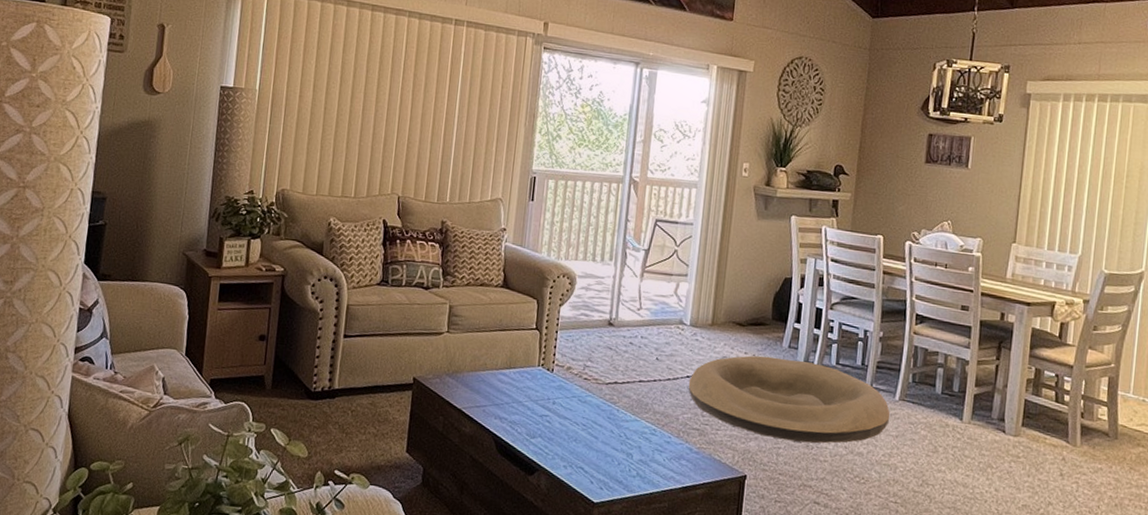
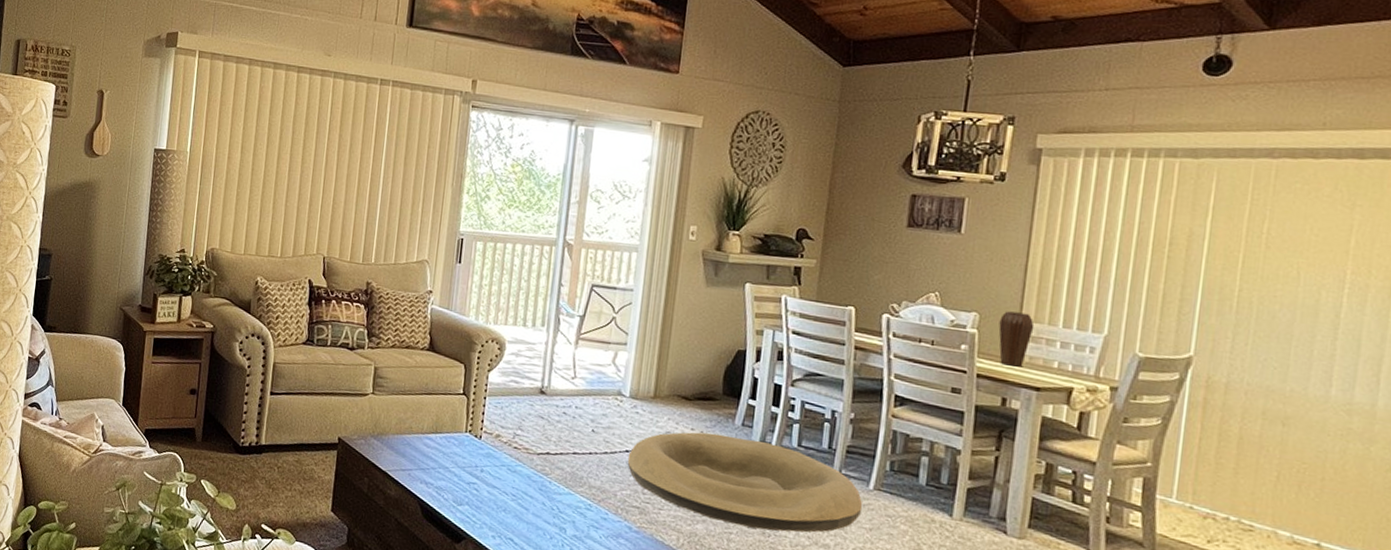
vase: none [998,236,1026,285] -> present [998,311,1035,367]

